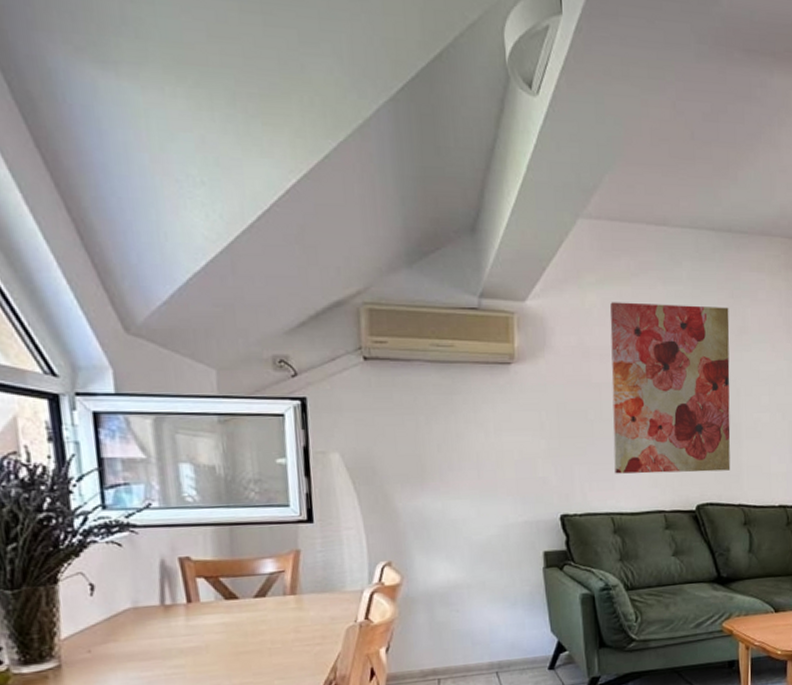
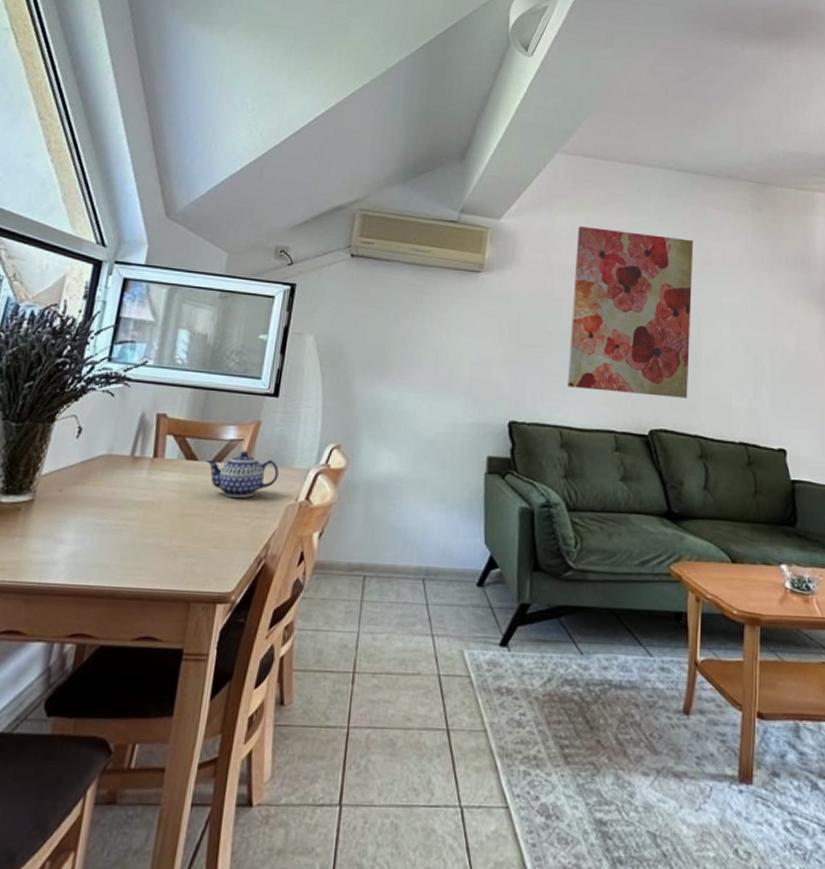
teapot: none [247,582,331,630] -> present [205,451,279,499]

